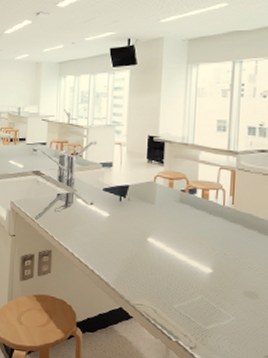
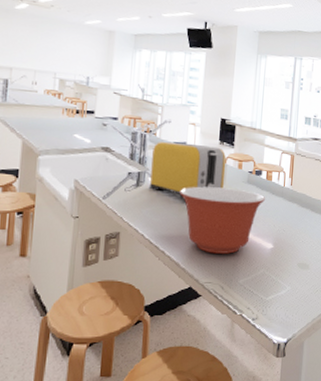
toaster: none [78,162,156,219] -> present [150,141,227,198]
mixing bowl: none [107,206,202,277] -> present [179,186,266,254]

